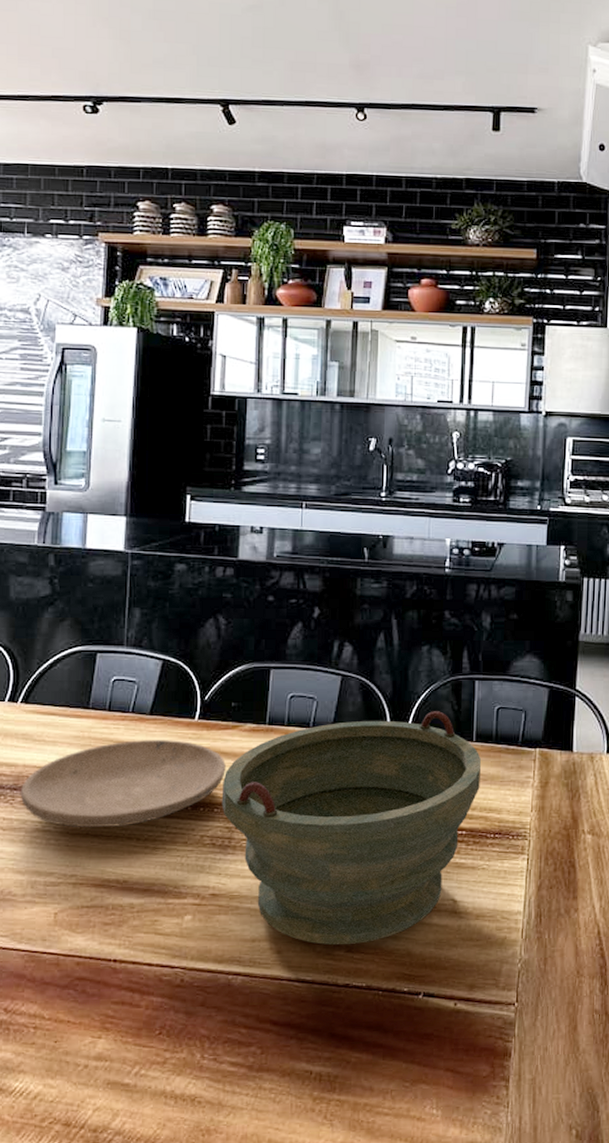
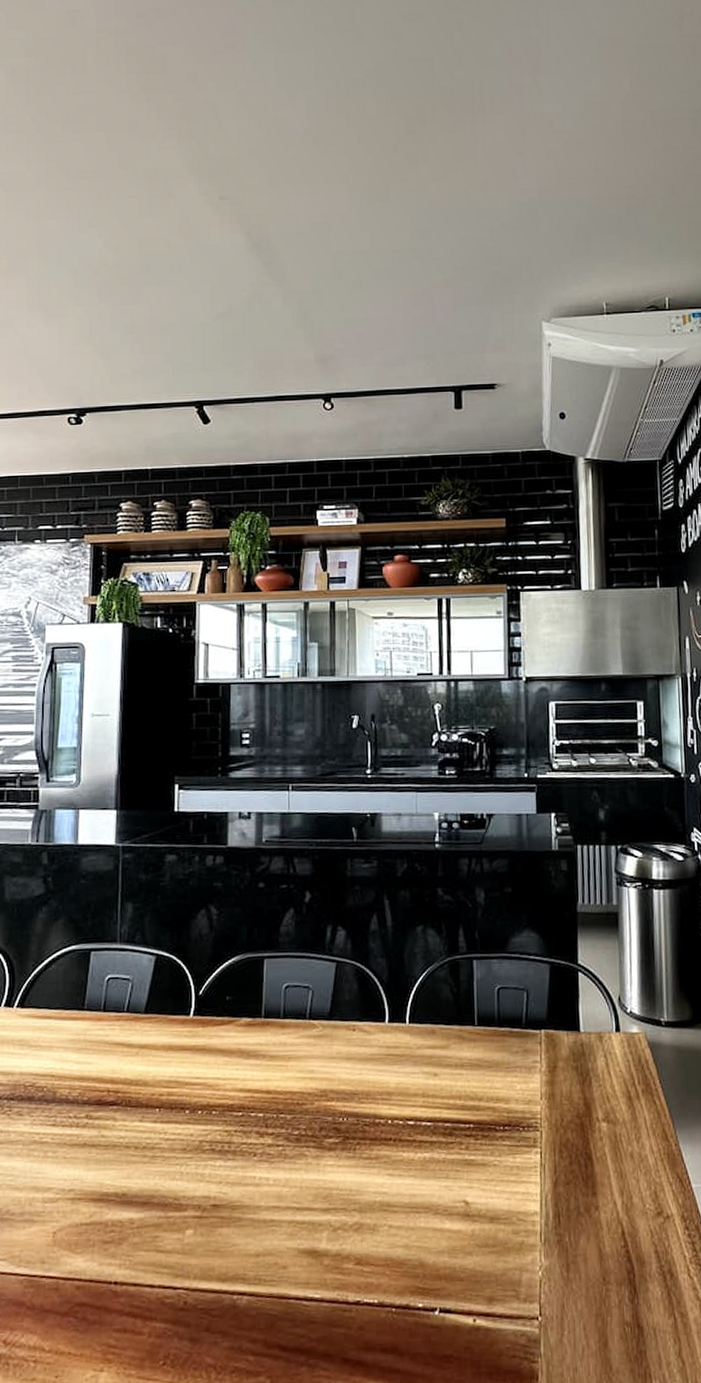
plate: present [20,740,226,828] -> none [17,1039,223,1138]
bowl: present [221,711,481,945] -> none [219,994,485,1257]

